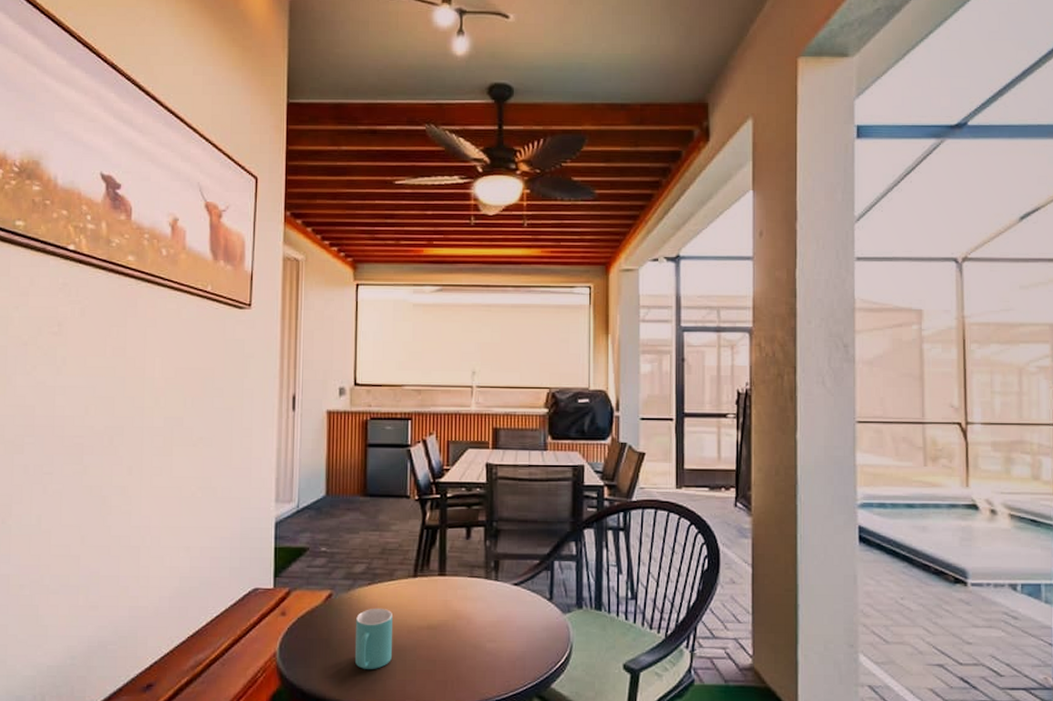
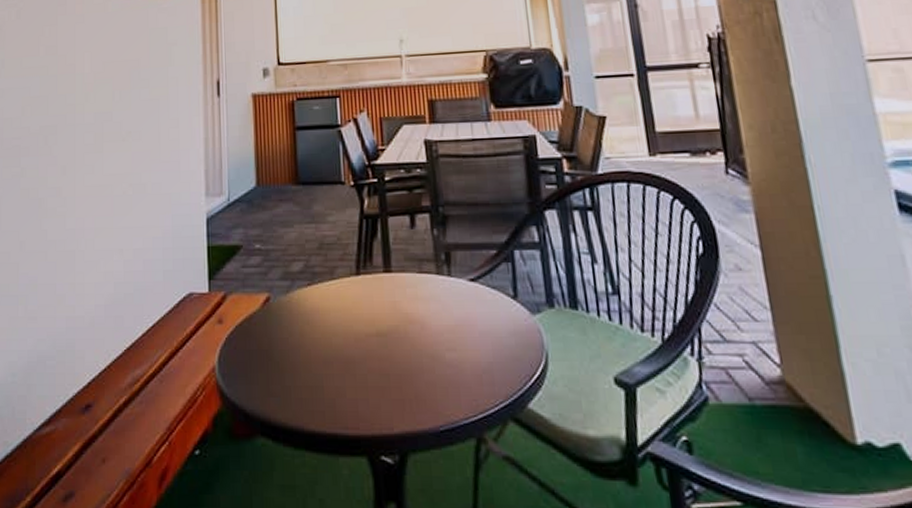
mug: present [354,608,394,669] -> none [297,312,340,386]

